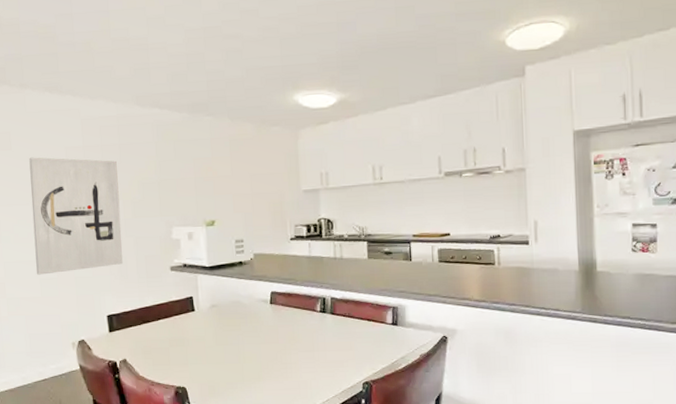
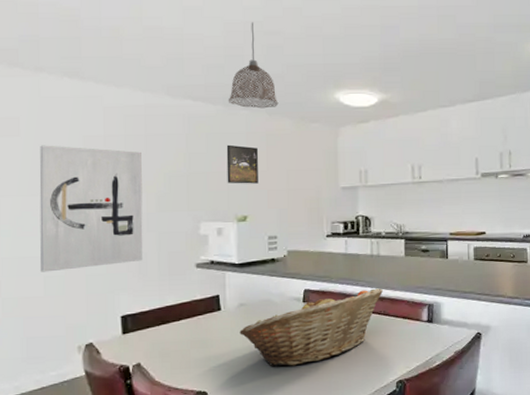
pendant lamp: none [192,27,240,114] -> present [228,22,279,109]
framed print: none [193,151,224,190] -> present [226,144,259,184]
fruit basket: none [212,290,347,365] -> present [239,288,383,366]

